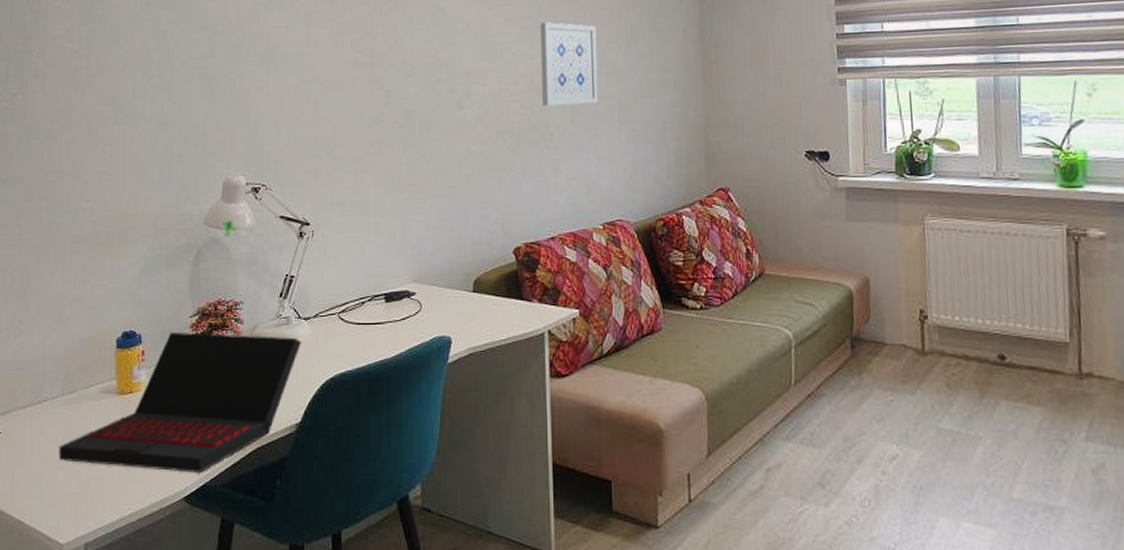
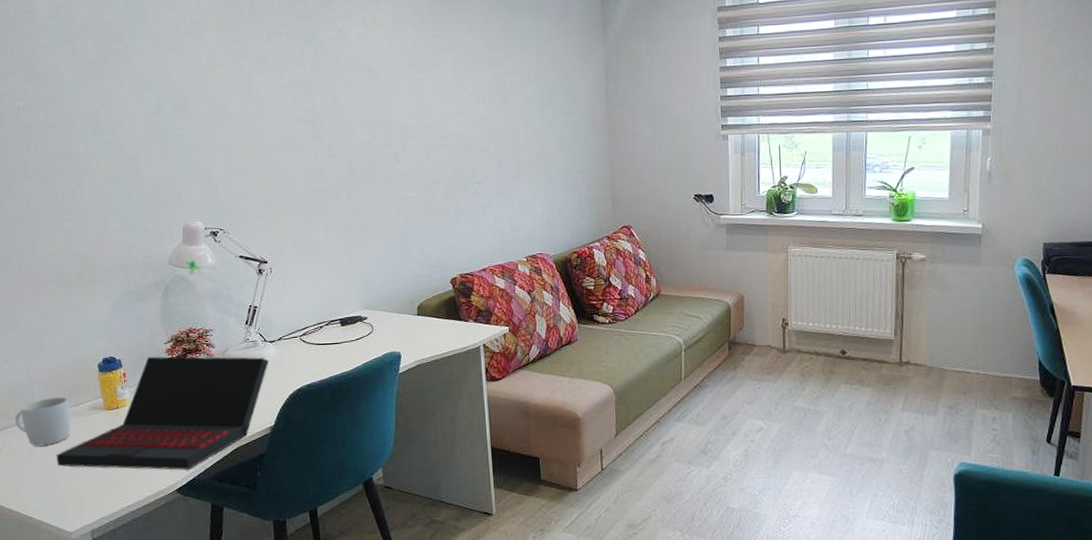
mug: none [22,376,81,435] -> present [15,397,71,446]
wall art: present [540,22,599,106] -> none [465,84,519,158]

